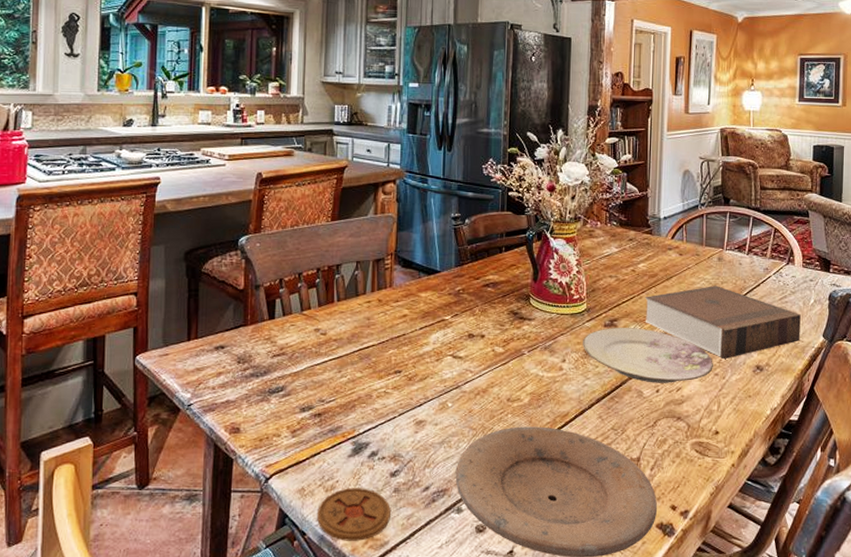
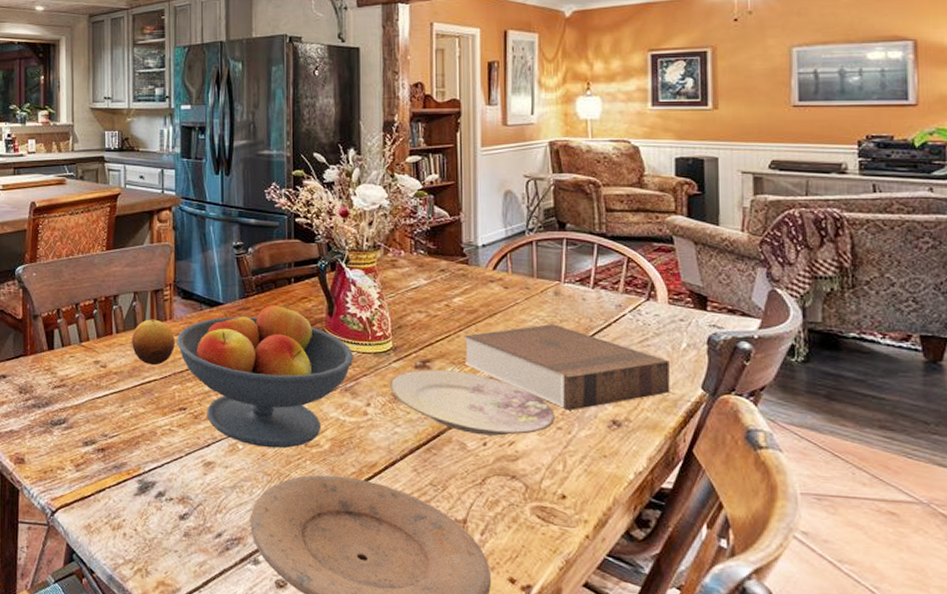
coaster: present [317,488,391,541] -> none [105,528,181,585]
fruit: none [352,287,394,331] -> present [132,319,176,366]
fruit bowl: none [394,269,554,404] -> present [176,302,354,448]

